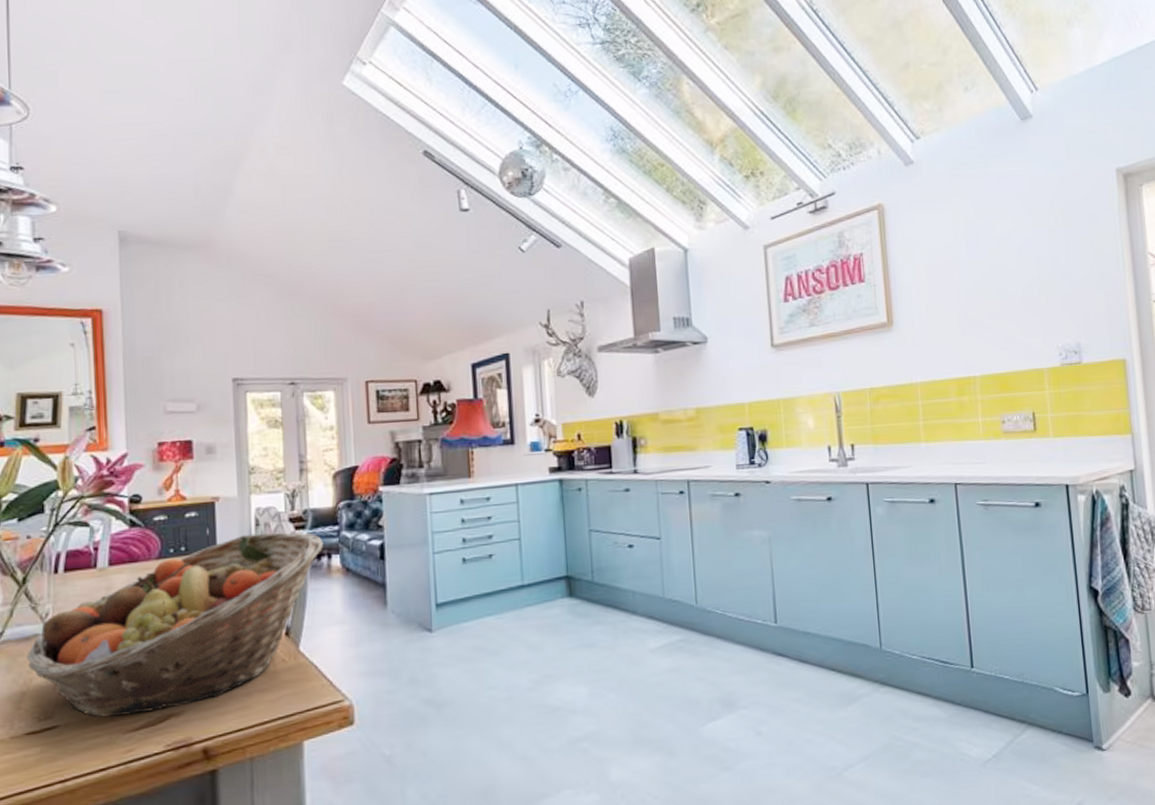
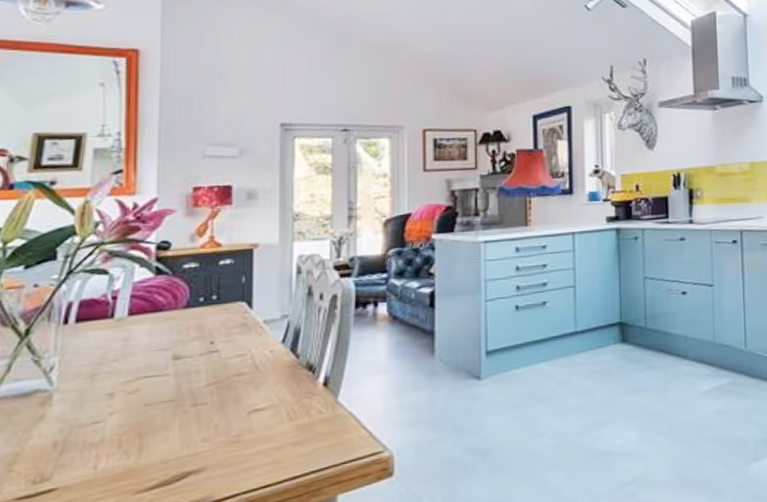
fruit basket: present [27,532,324,718] -> none [24,280,370,478]

